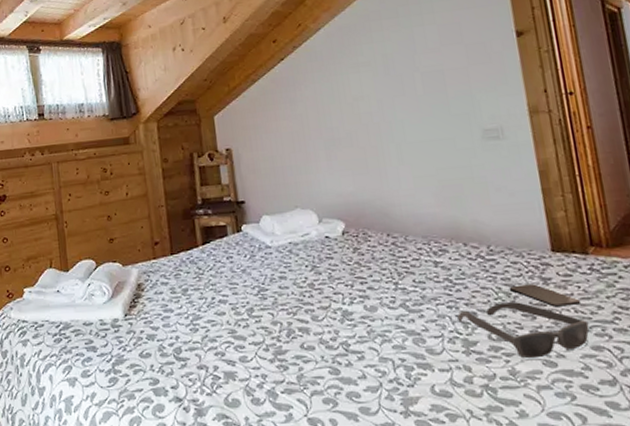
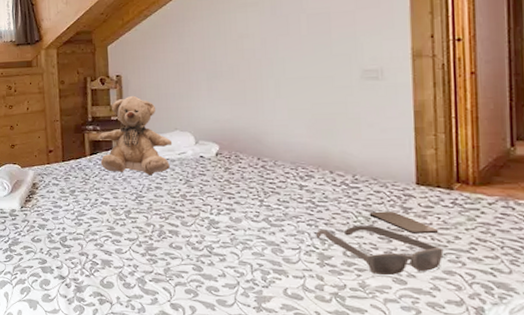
teddy bear: none [210,171,294,264] -> present [98,95,173,176]

